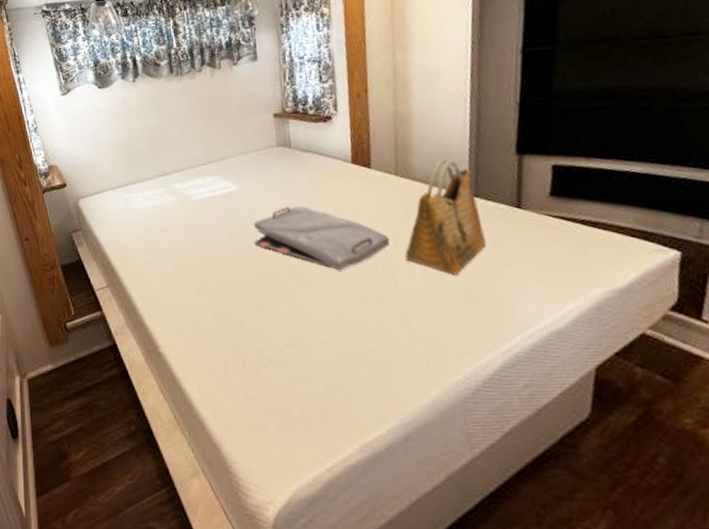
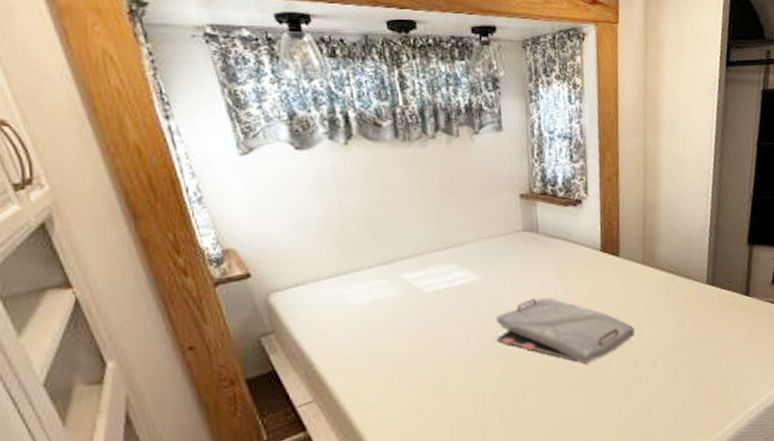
grocery bag: present [405,158,486,275] -> none [648,247,719,362]

